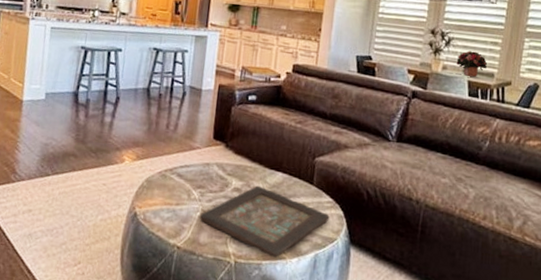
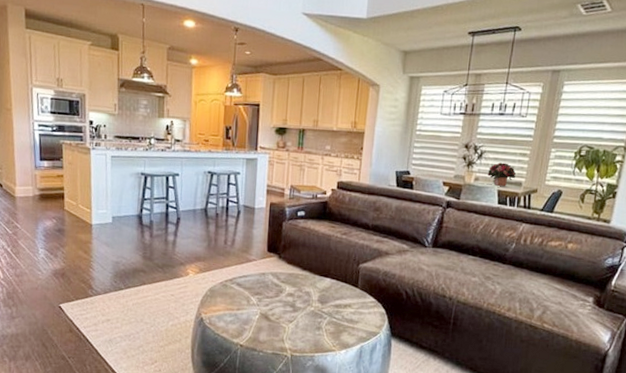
decorative tray: present [199,185,330,258] -> none [258,290,373,350]

